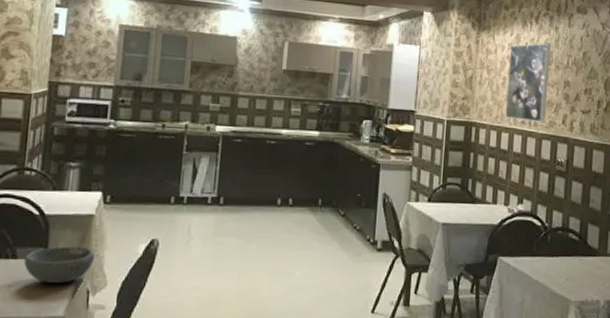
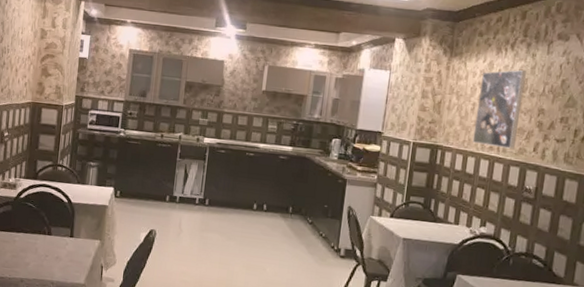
bowl: present [24,246,96,283] -> none [56,228,108,258]

